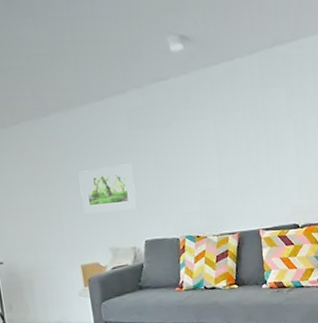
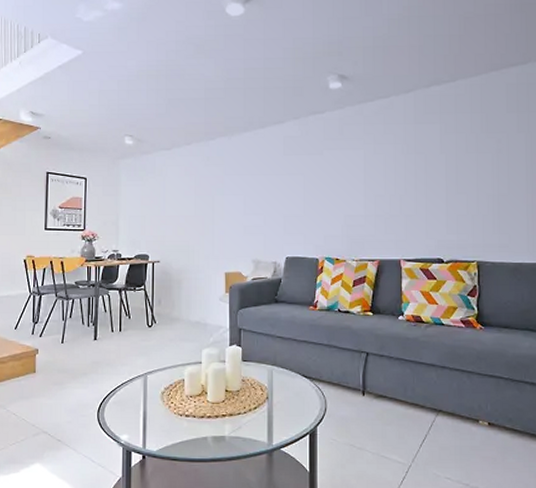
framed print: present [78,164,137,214] -> none [234,185,282,226]

